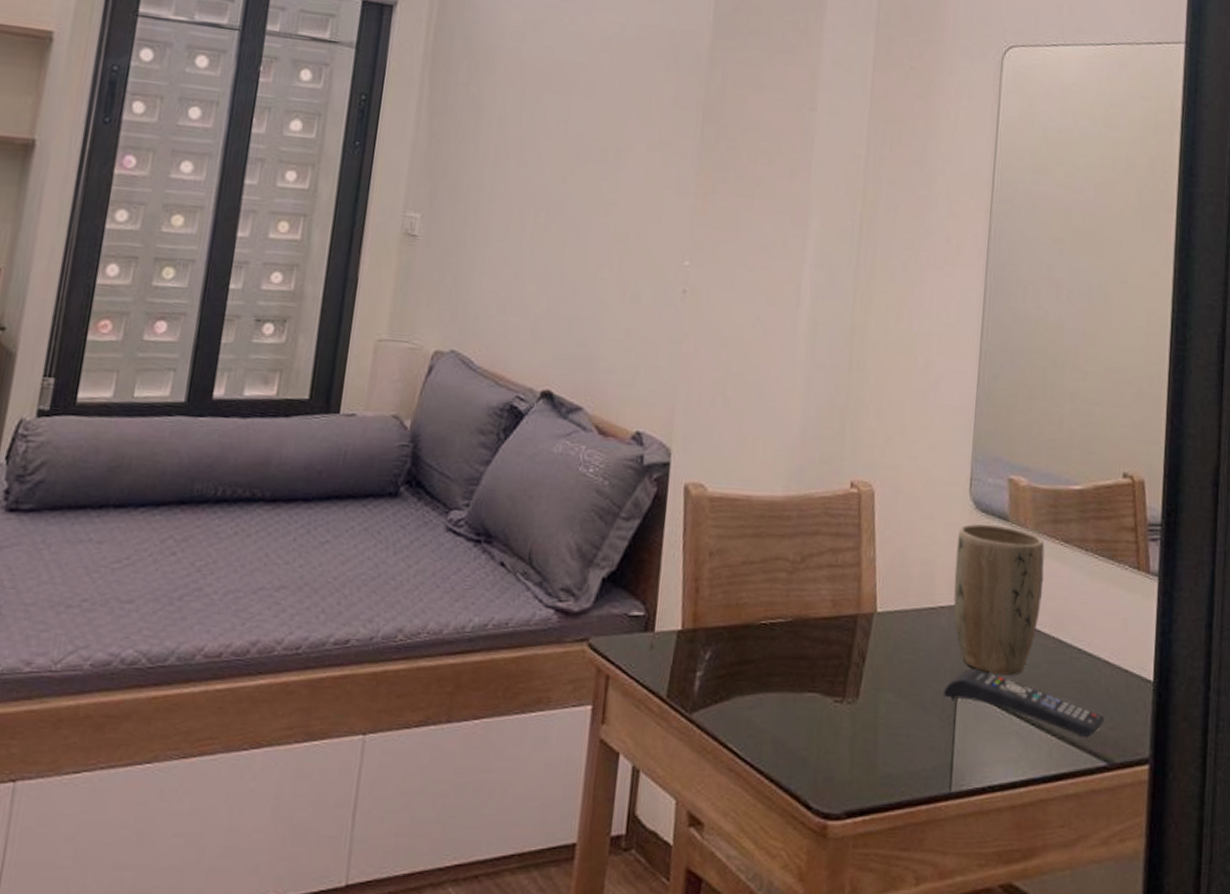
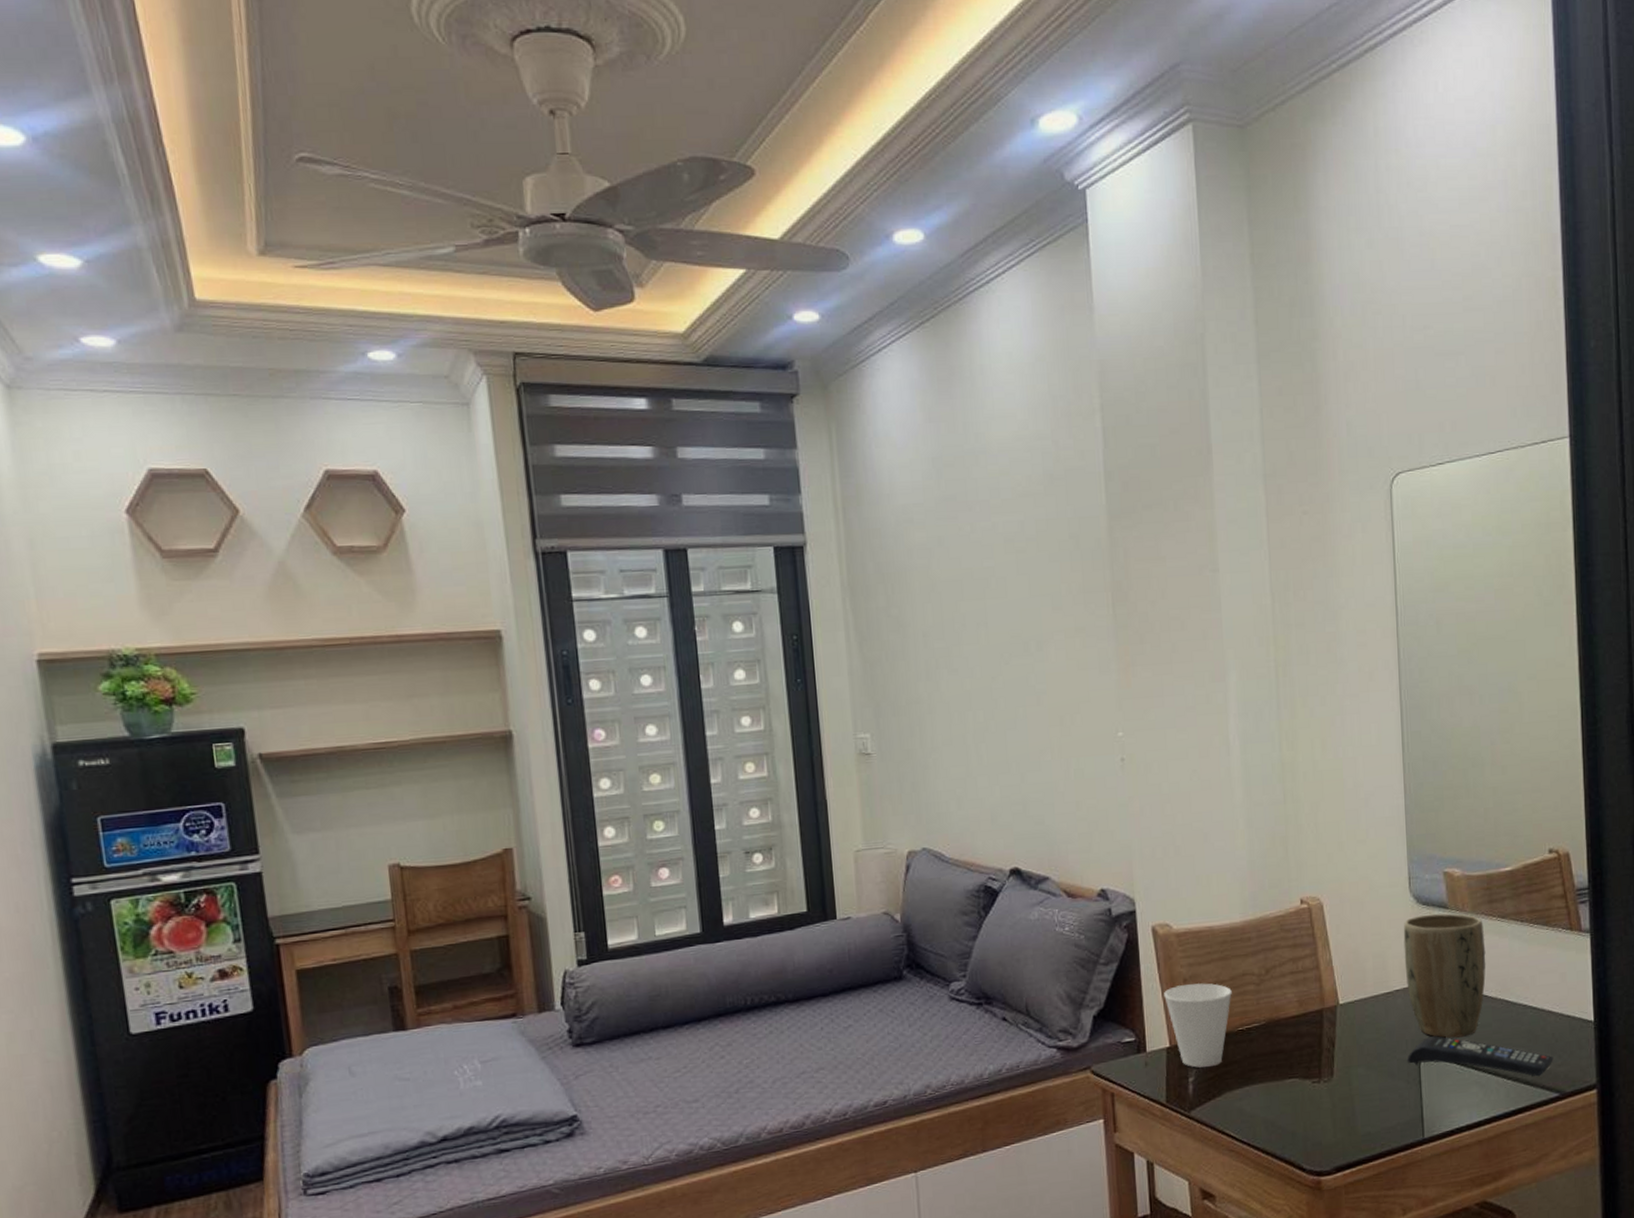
cup: none [685,558,761,662] -> present [1164,983,1232,1068]

